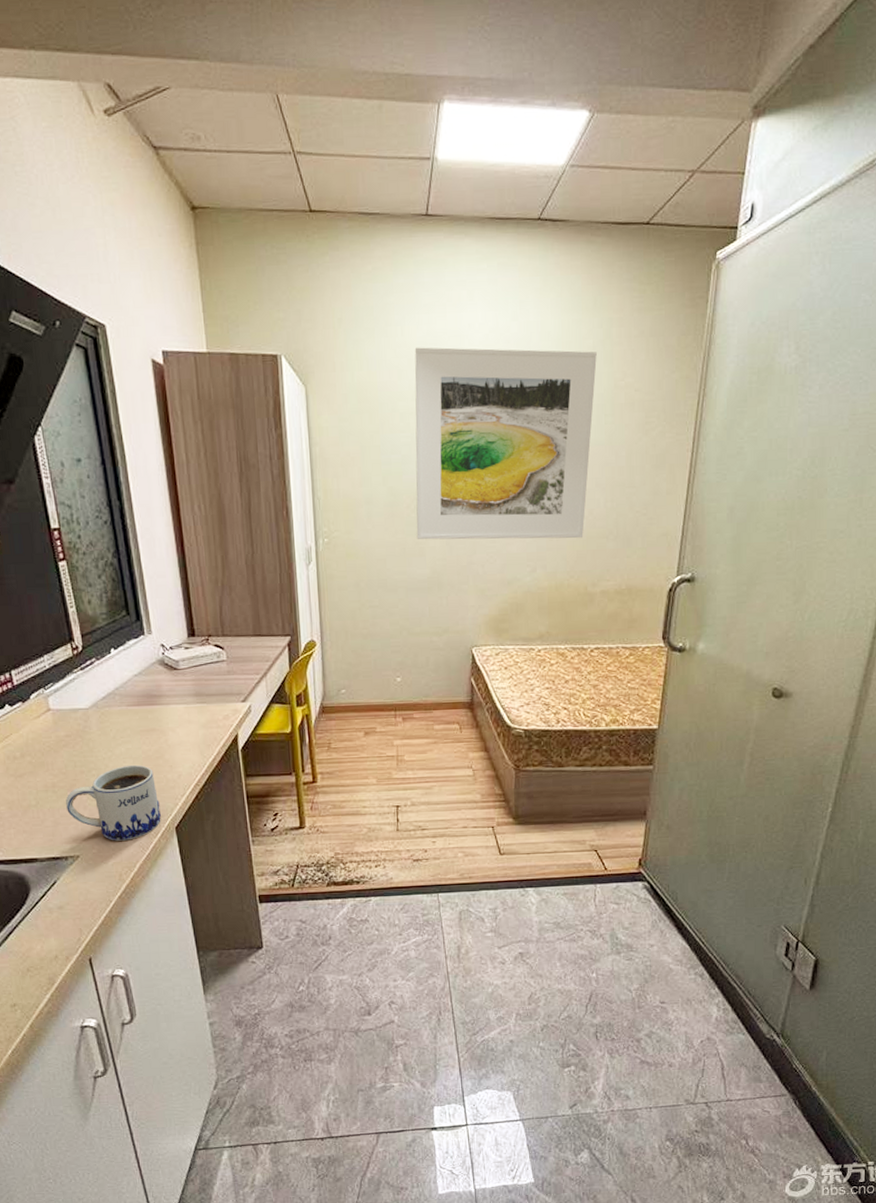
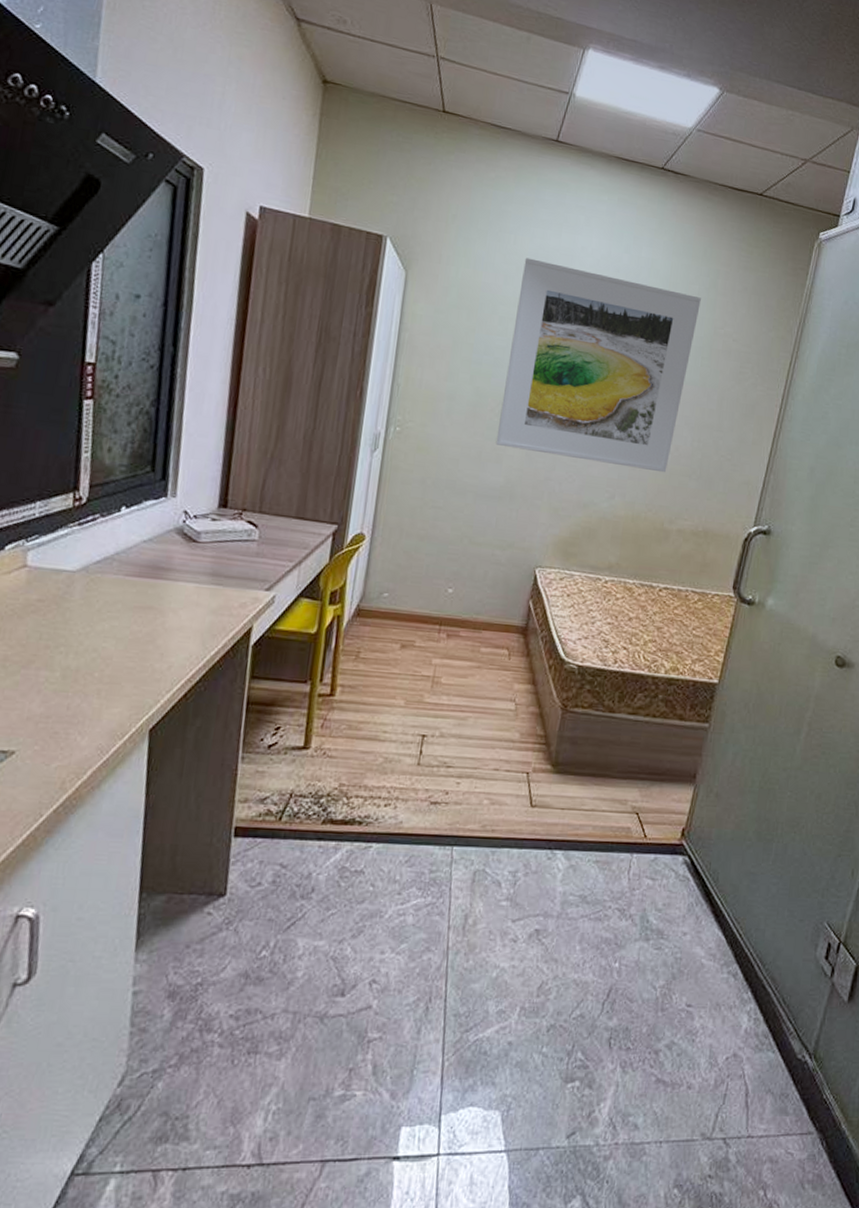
mug: present [66,764,161,841] -> none [14,646,138,739]

